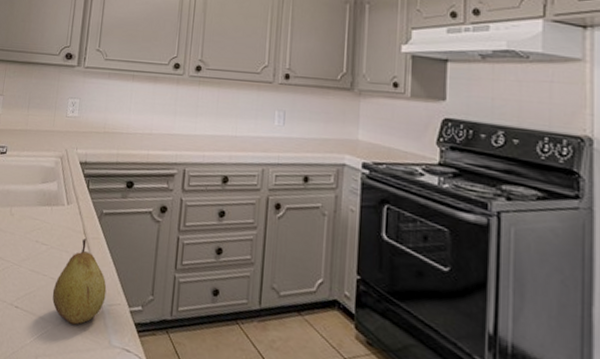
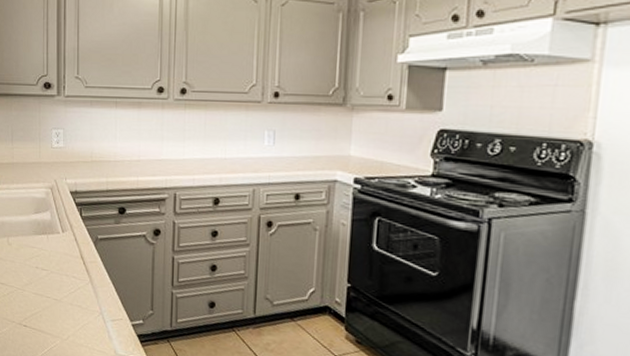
fruit: present [52,238,107,325] -> none [57,263,108,339]

